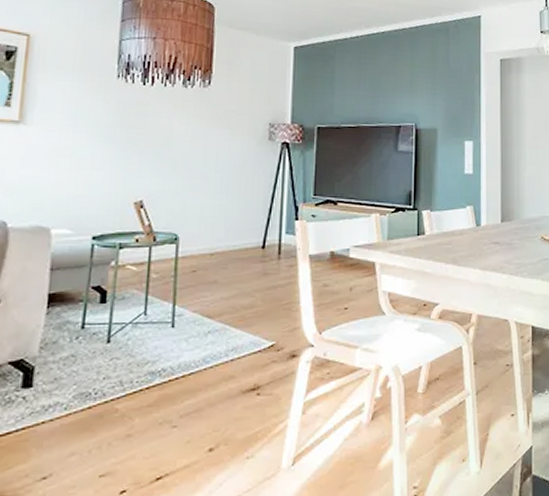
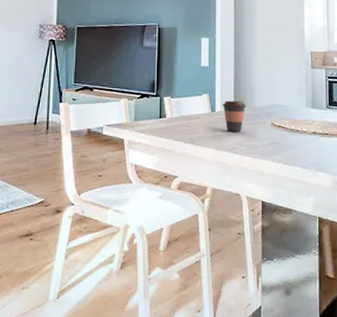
coffee cup: none [487,212,515,248] -> present [222,100,247,132]

